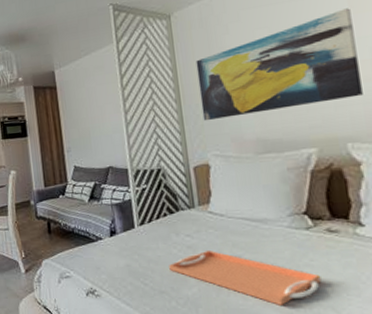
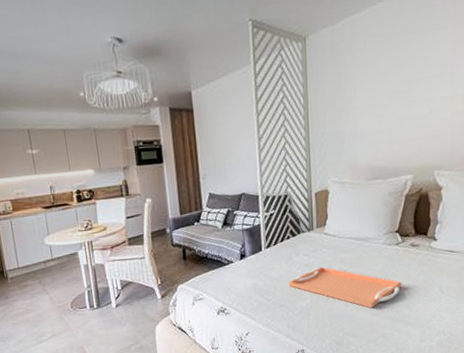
wall art: present [196,8,363,121] -> none [325,44,454,149]

